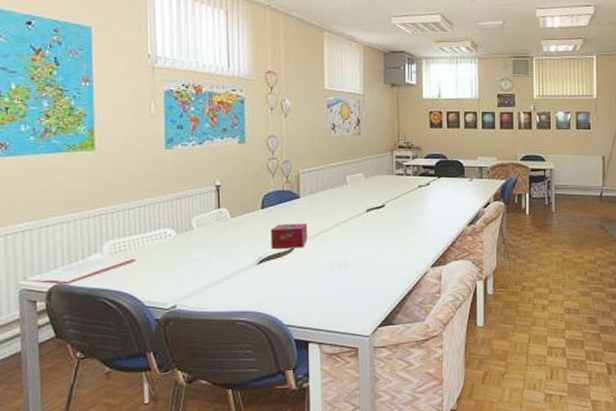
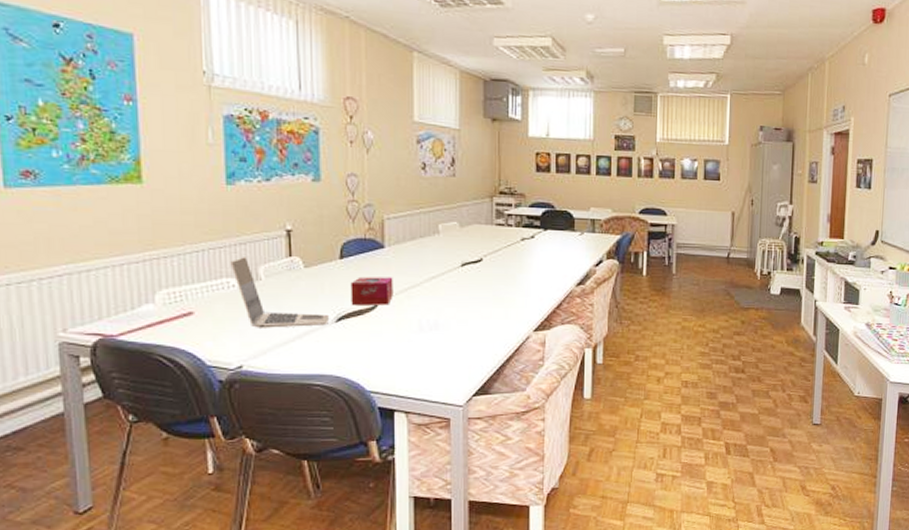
laptop: none [168,210,251,272] -> present [230,257,328,328]

